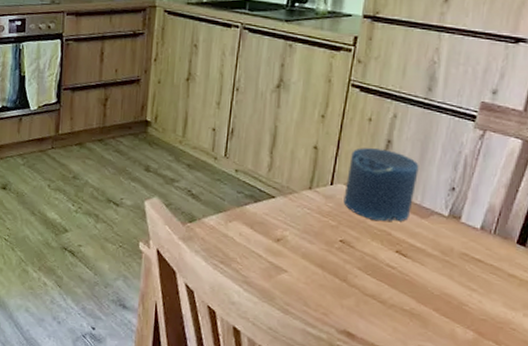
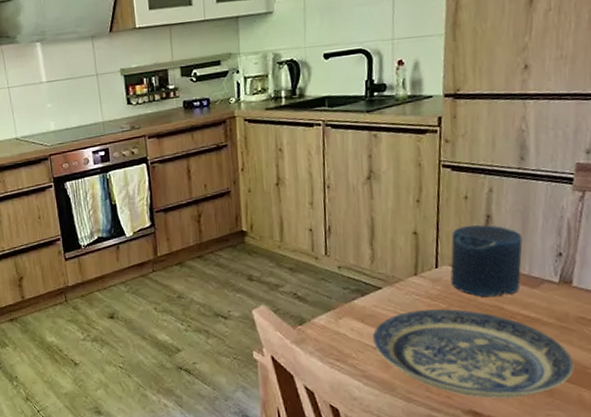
plate: none [259,224,452,325] -> present [372,308,574,399]

